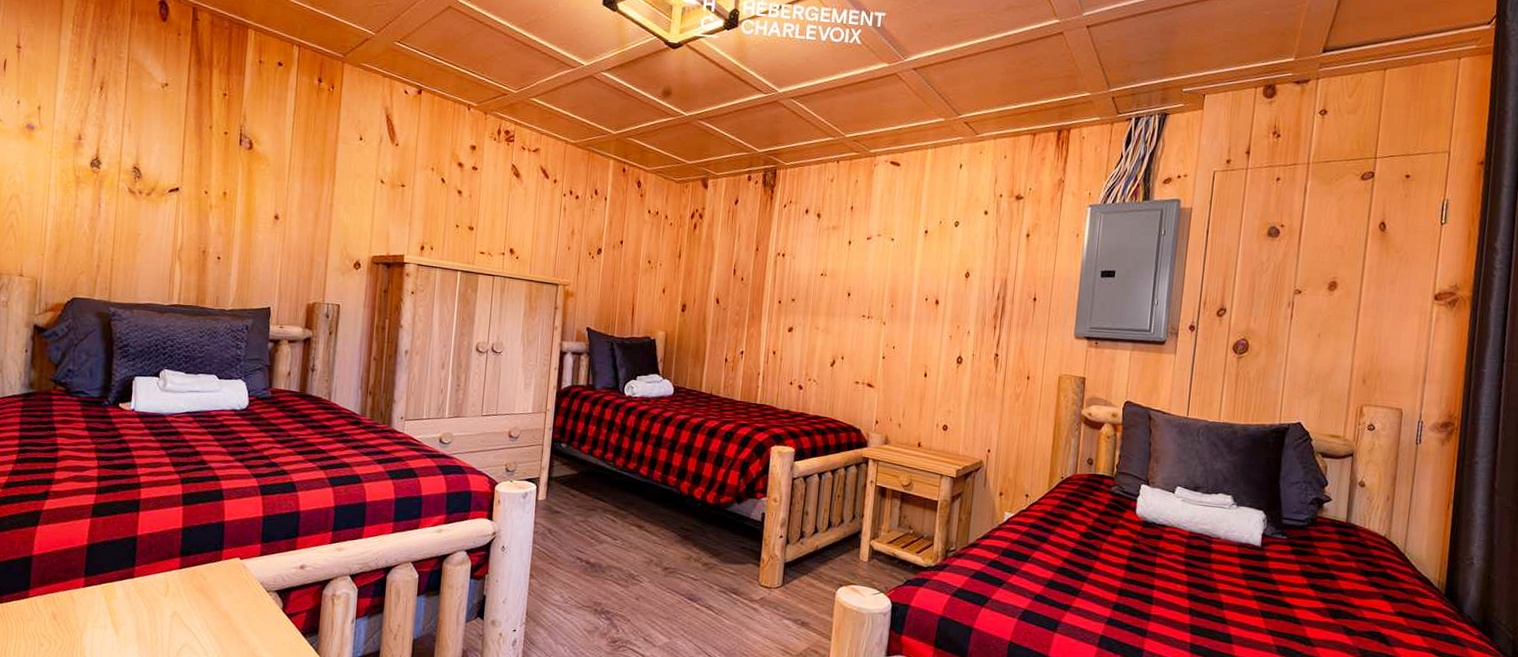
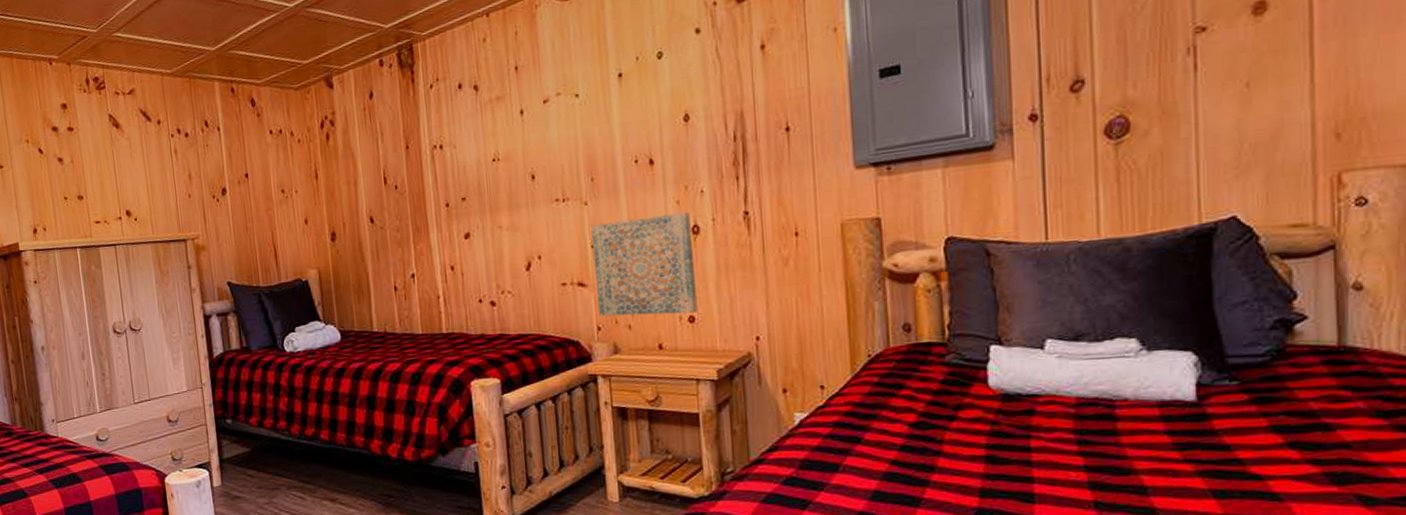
wall art: none [879,341,957,423] -> present [591,212,698,317]

